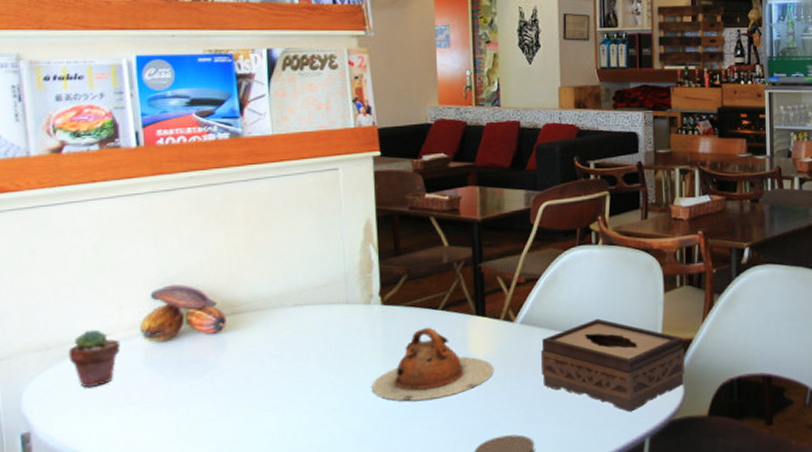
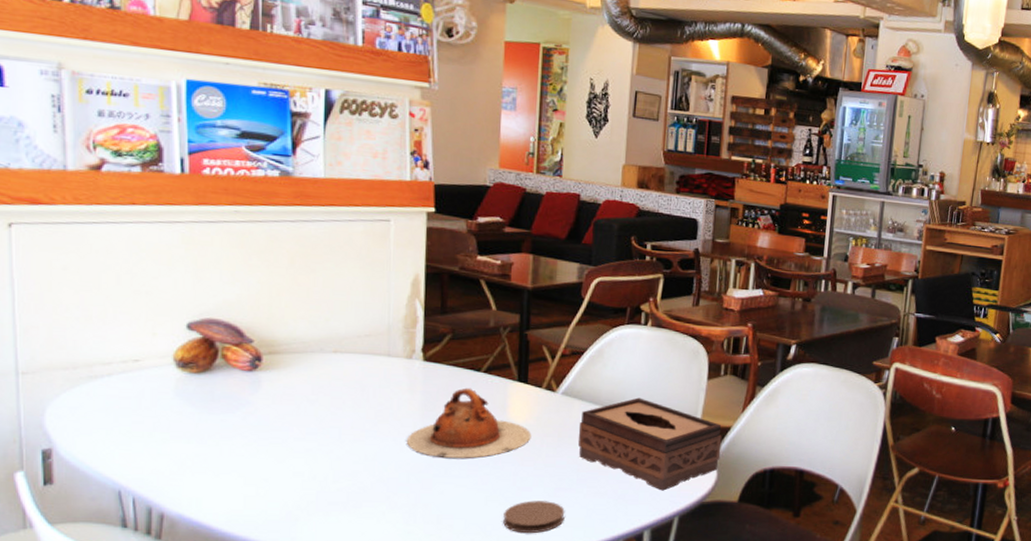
potted succulent: present [68,329,121,388] -> none [96,353,151,411]

